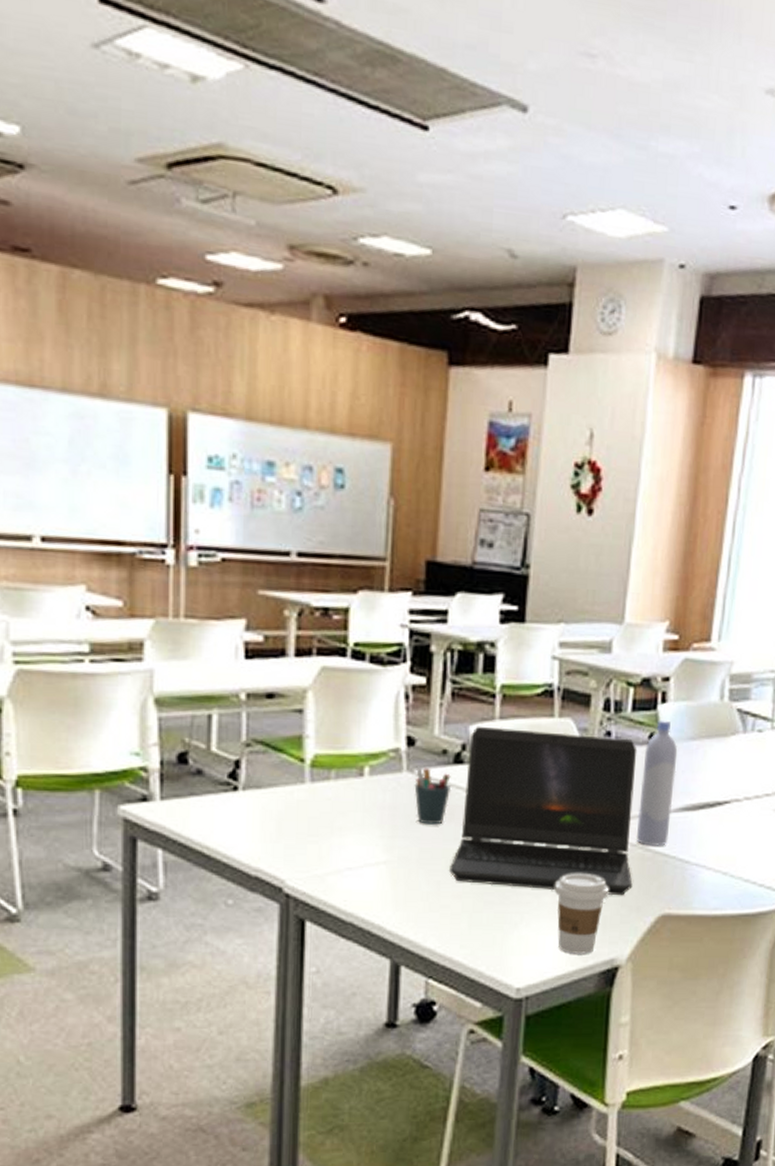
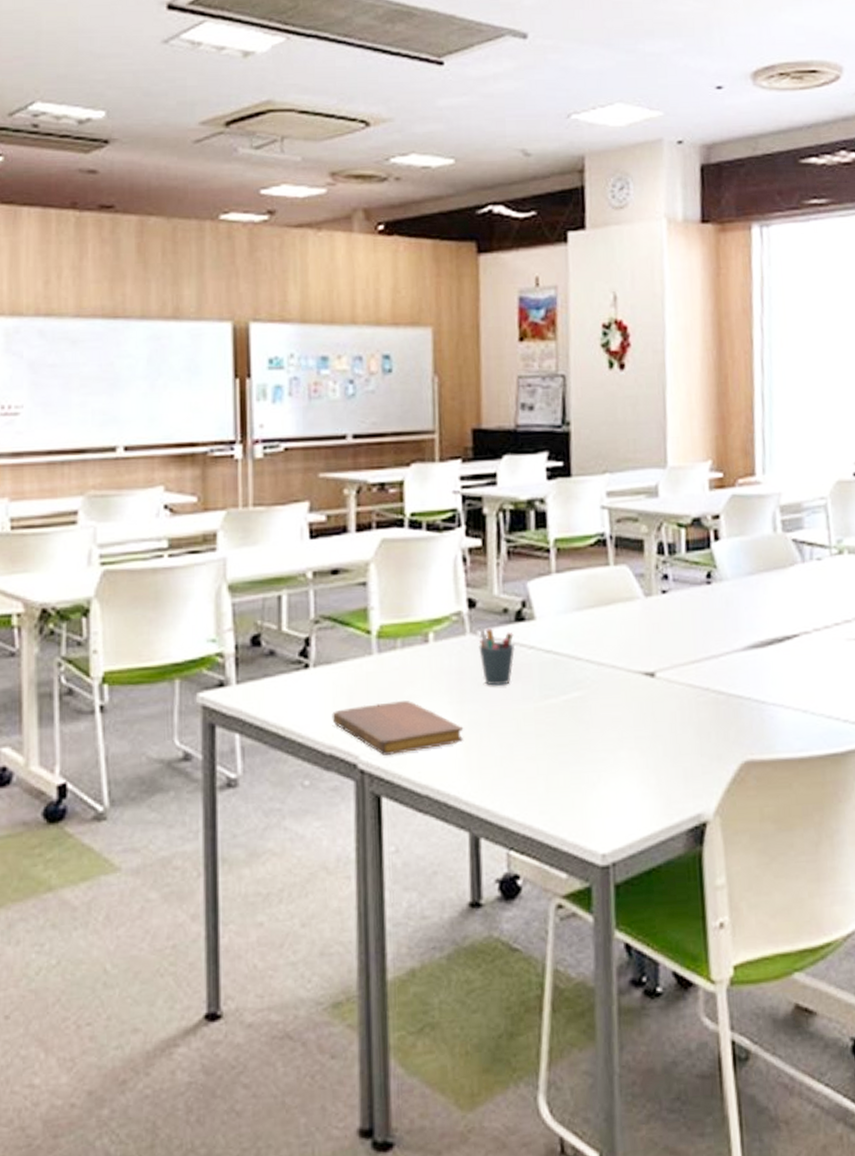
notebook: none [259,831,393,882] -> present [332,701,464,755]
laptop computer: present [449,726,637,896] -> none [521,580,710,745]
coffee cup: present [554,873,609,954] -> none [629,723,686,812]
bottle: present [636,718,678,846] -> none [703,556,740,689]

